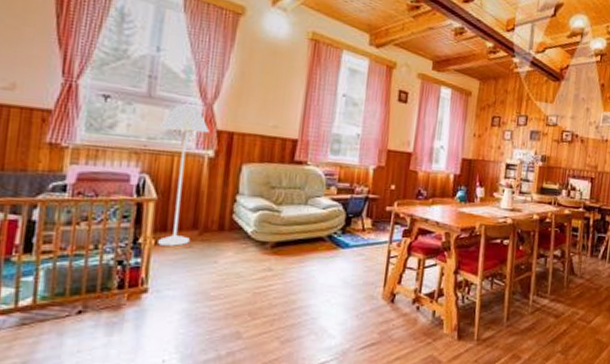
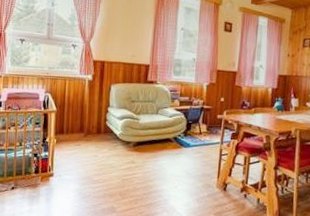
floor lamp: present [158,105,210,246] -> none [56,43,89,144]

